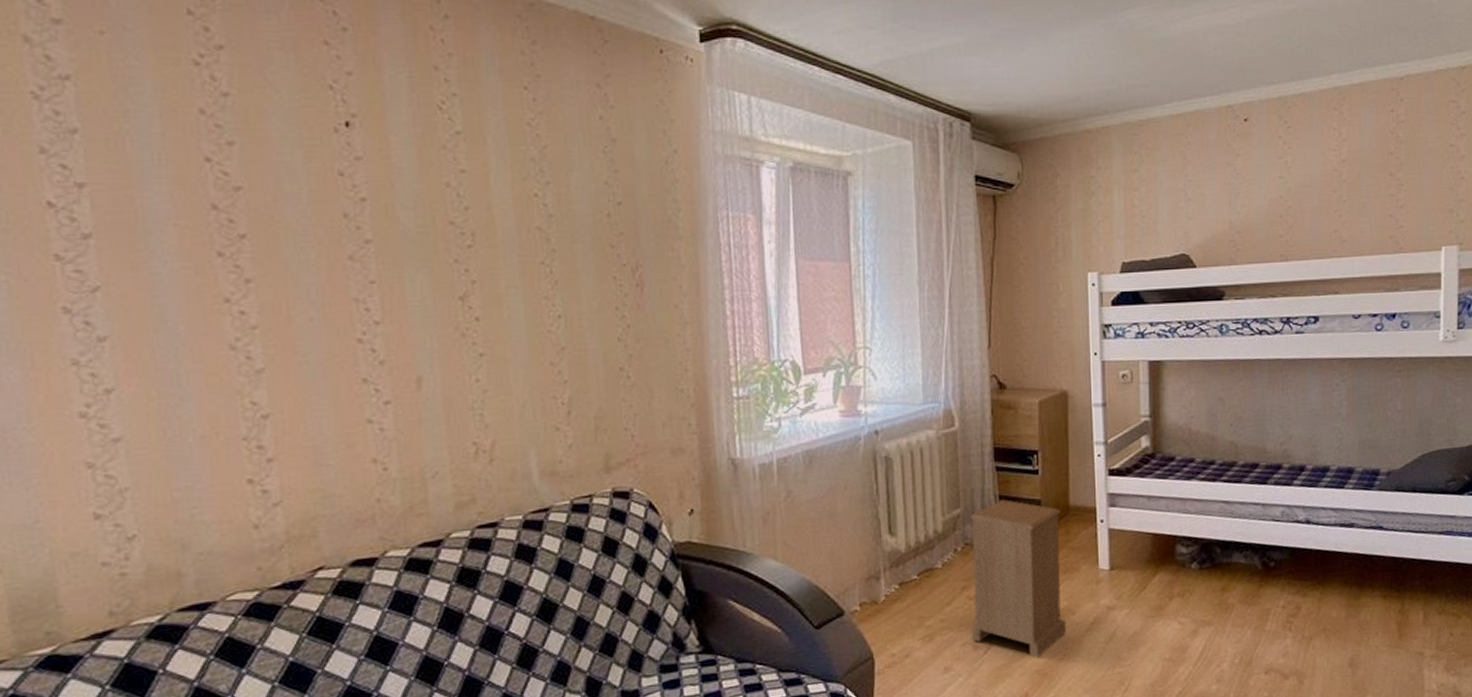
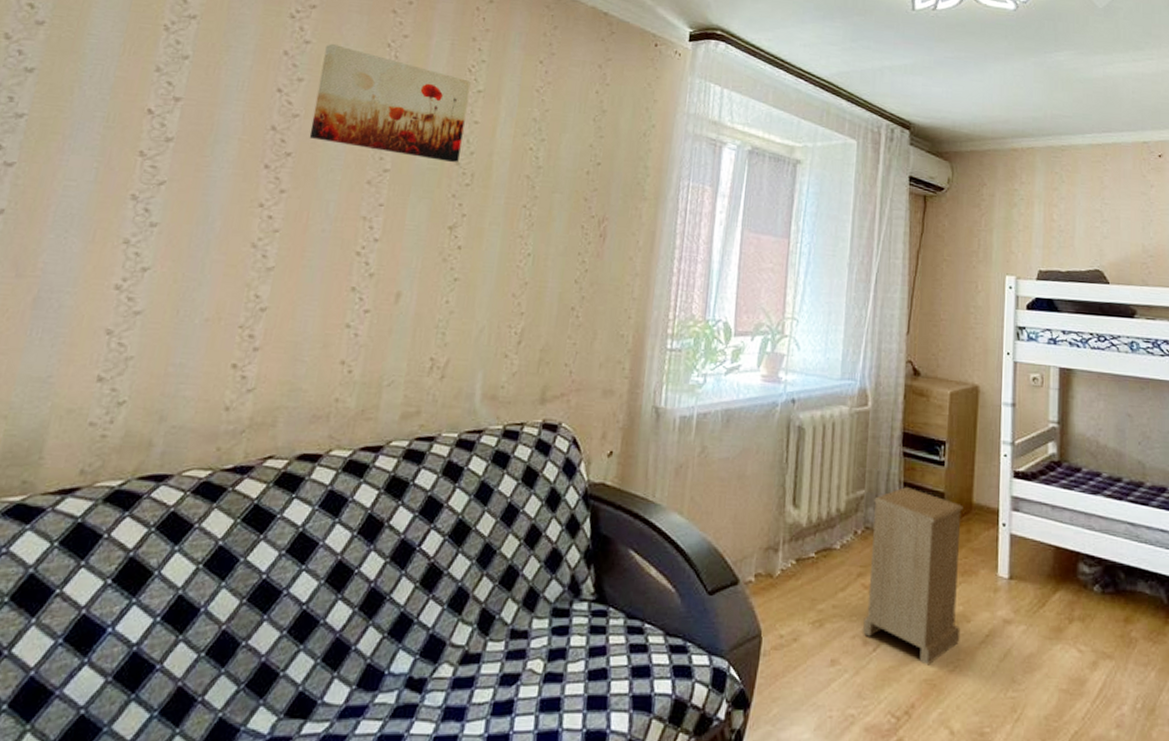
wall art: none [251,94,452,223] -> present [309,44,471,163]

